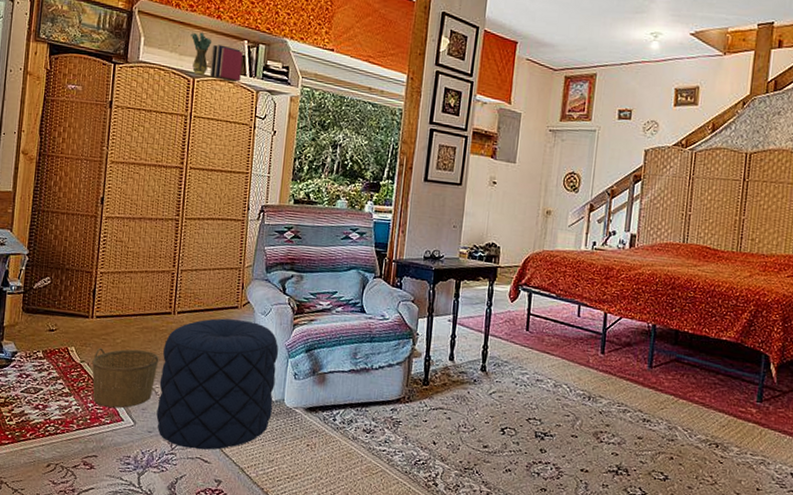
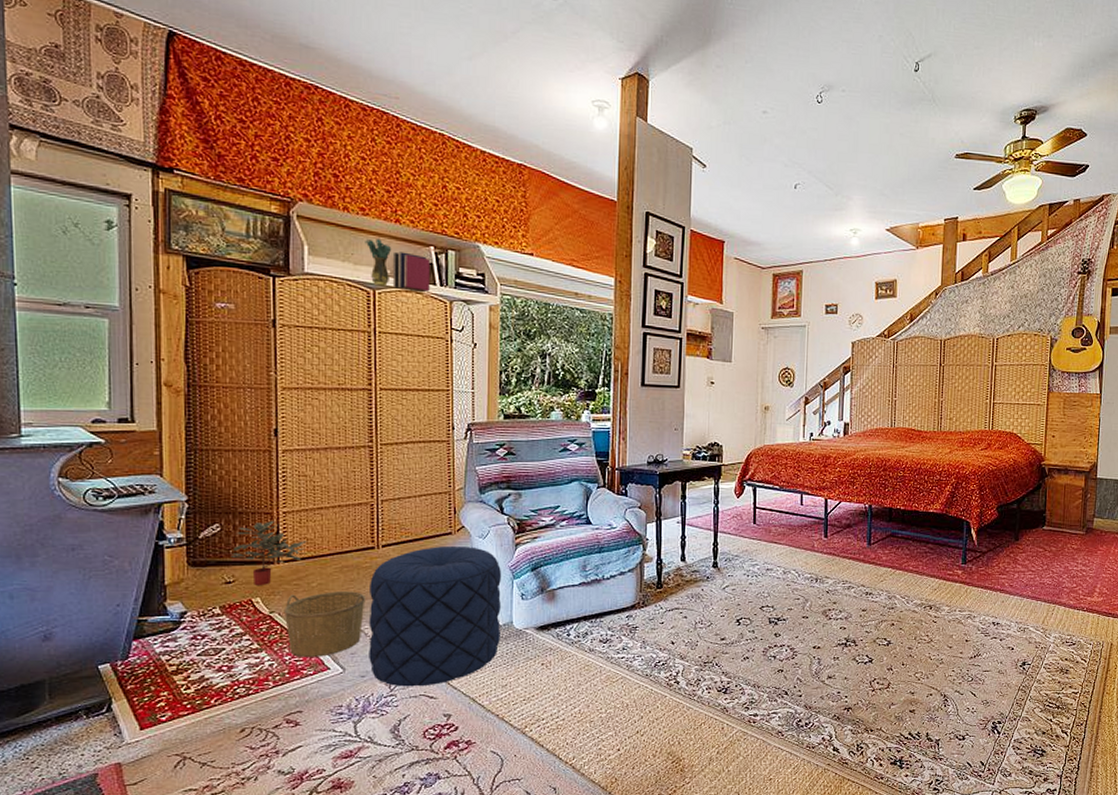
potted plant: none [55,279,118,336] -> present [230,521,308,585]

